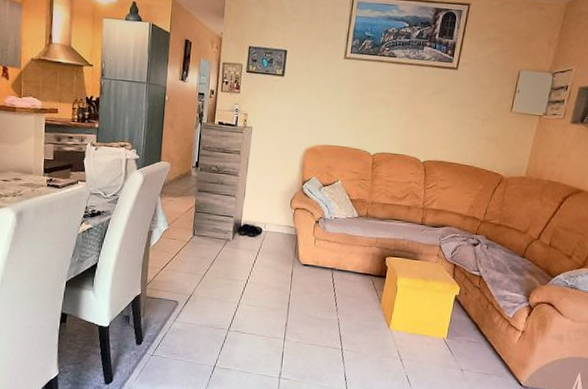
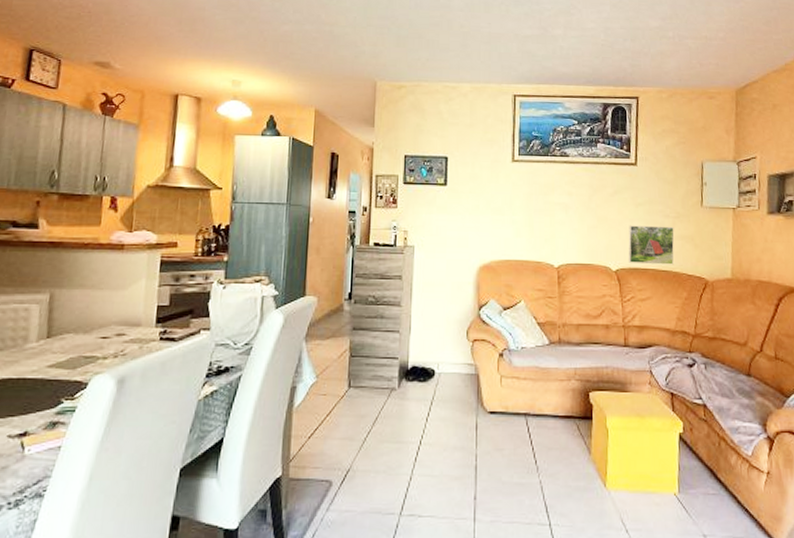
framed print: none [435,123,482,161] -> present [628,225,675,265]

